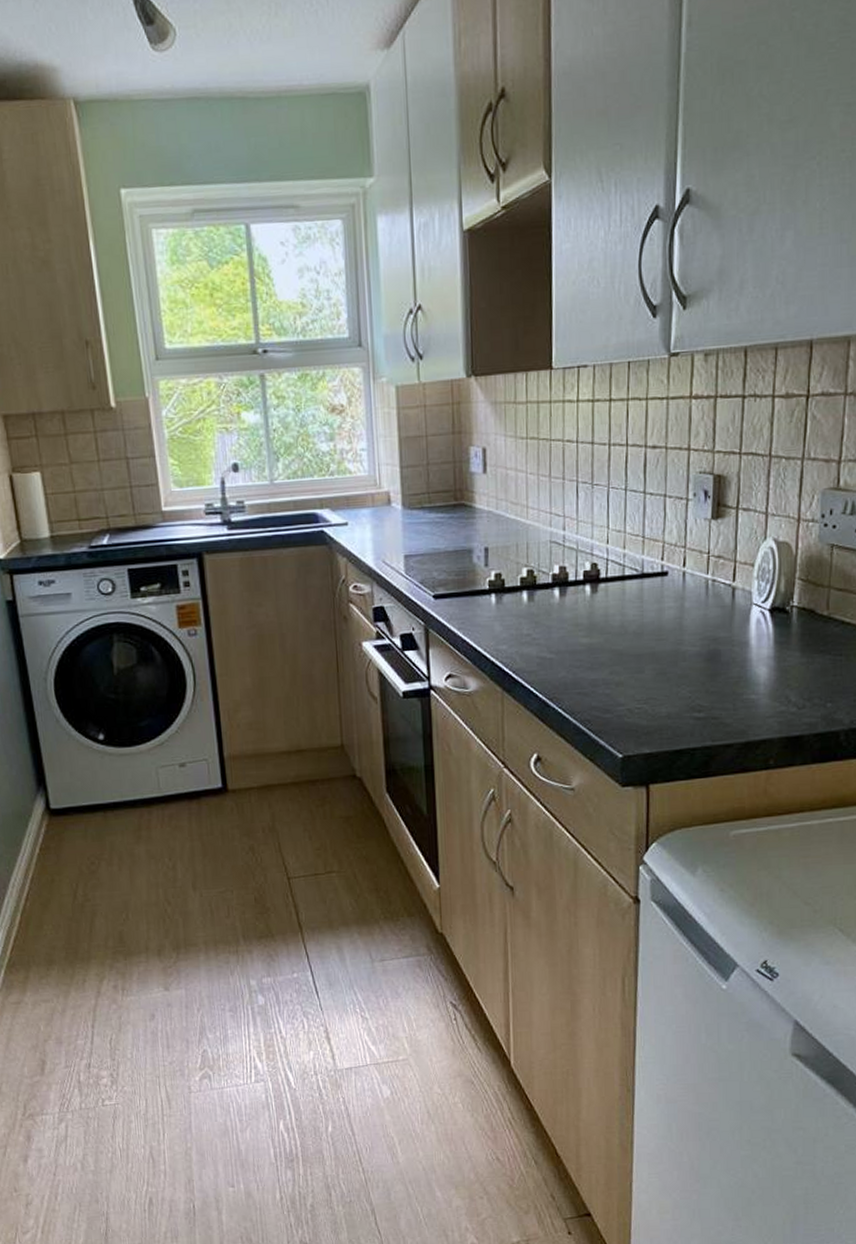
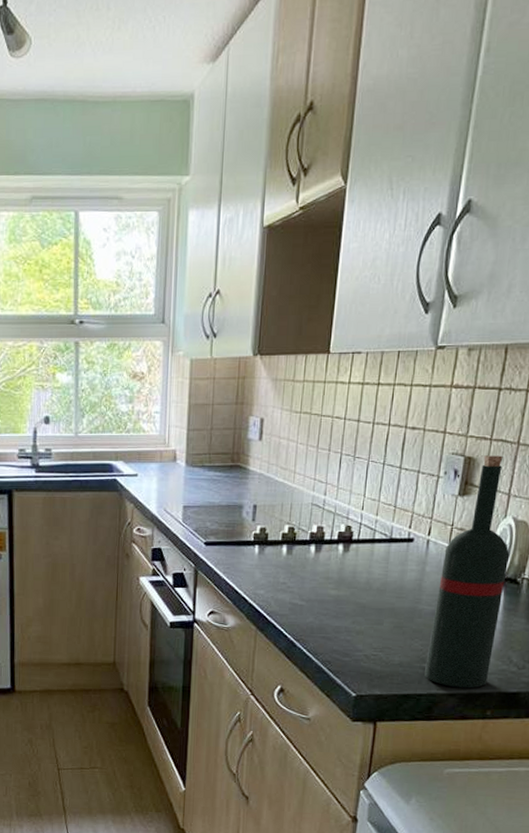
wine bottle: none [696,470,775,737] -> present [424,455,510,688]

